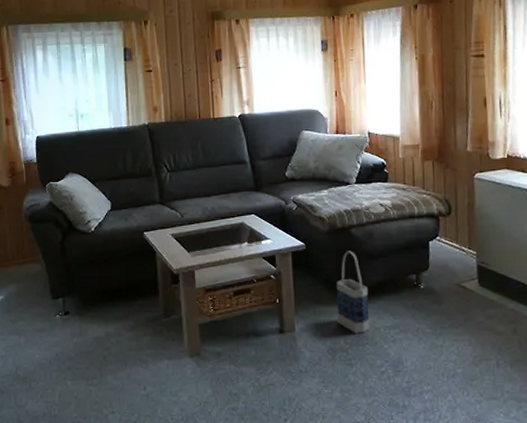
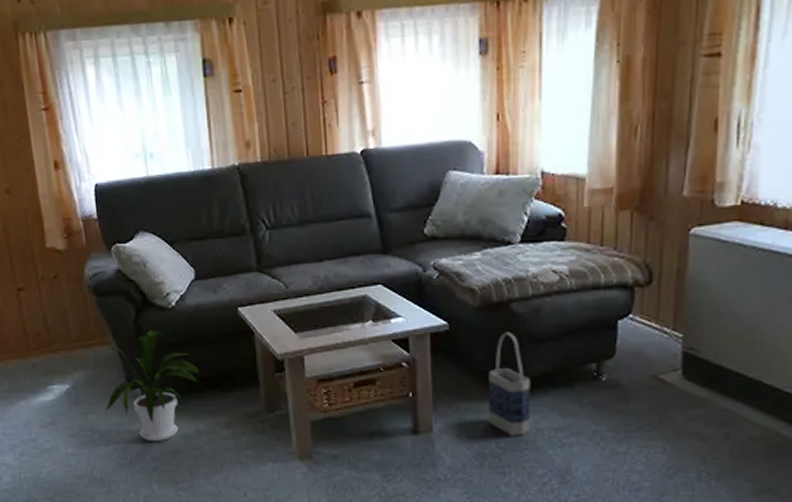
house plant: none [32,251,111,344] -> present [105,330,199,442]

